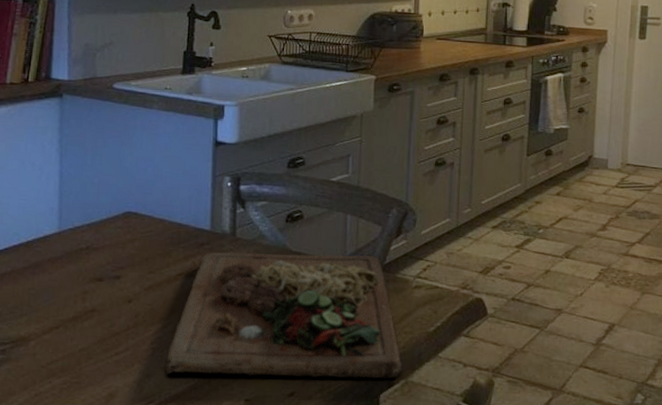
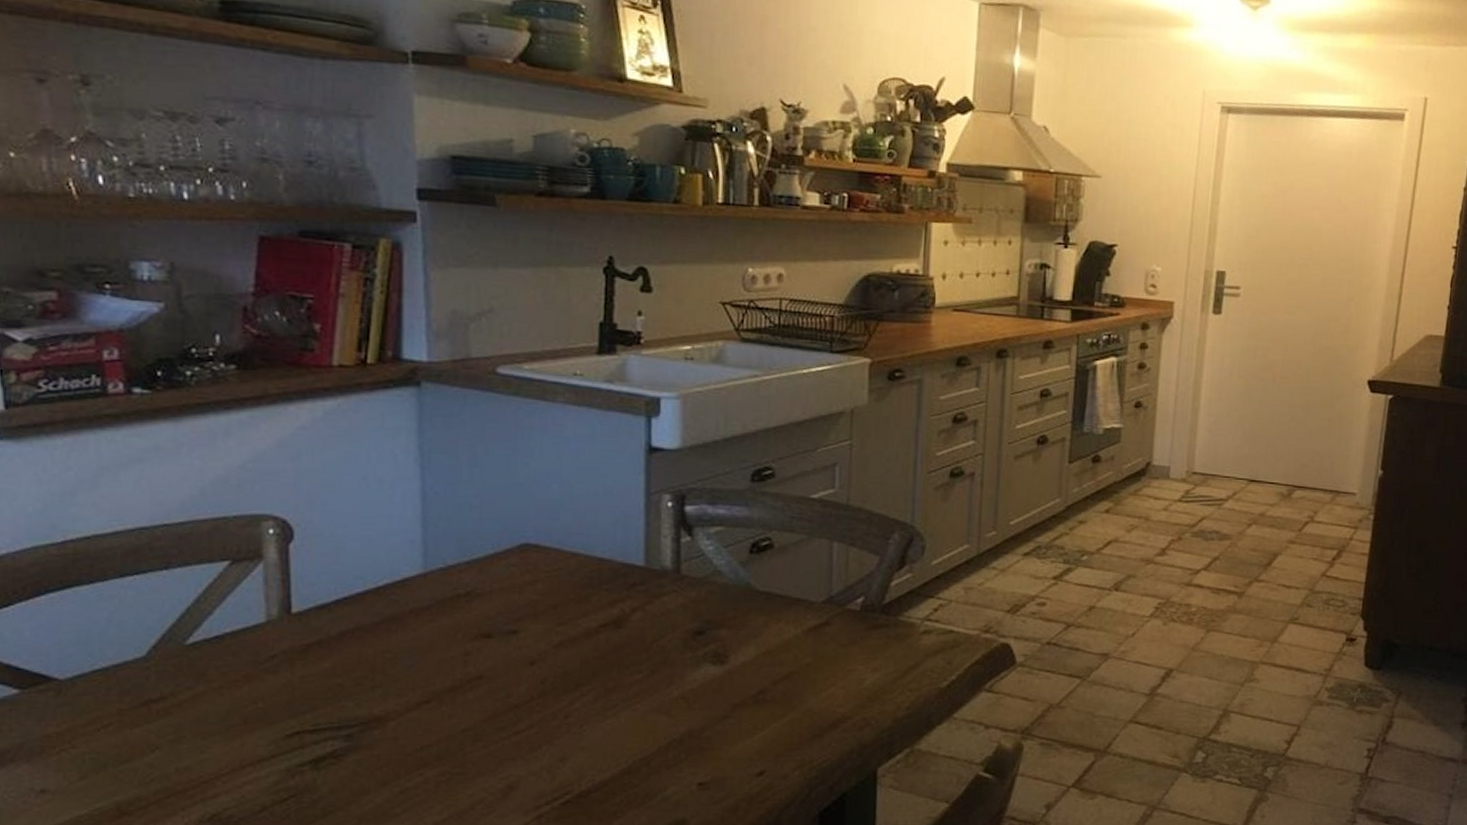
cutting board: present [165,251,403,379] -> none [586,594,907,757]

